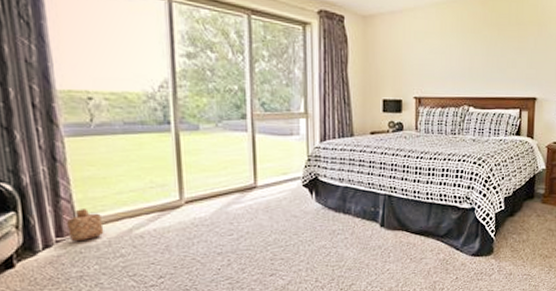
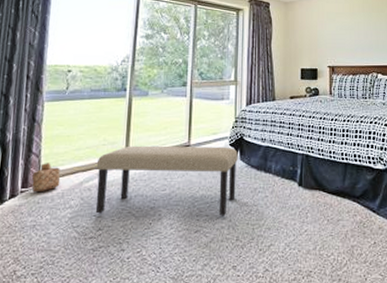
bench: none [145,187,313,262] -> present [95,145,238,216]

